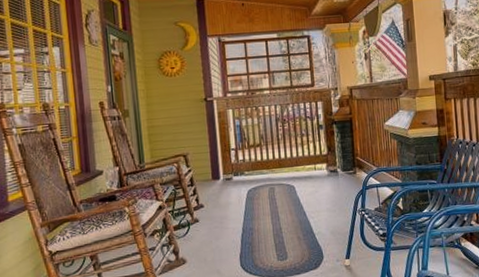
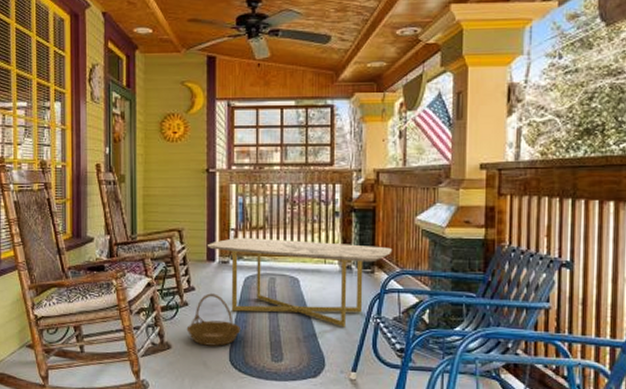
basket: none [199,208,248,256] -> present [186,293,240,346]
coffee table: none [211,150,369,223] -> present [206,238,393,328]

